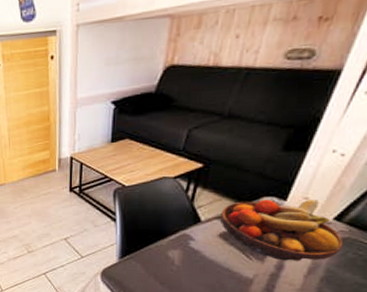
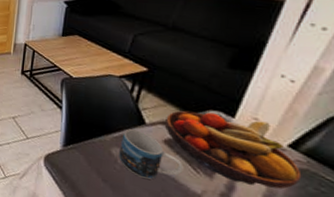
mug: none [175,229,238,275] -> present [119,129,184,180]

